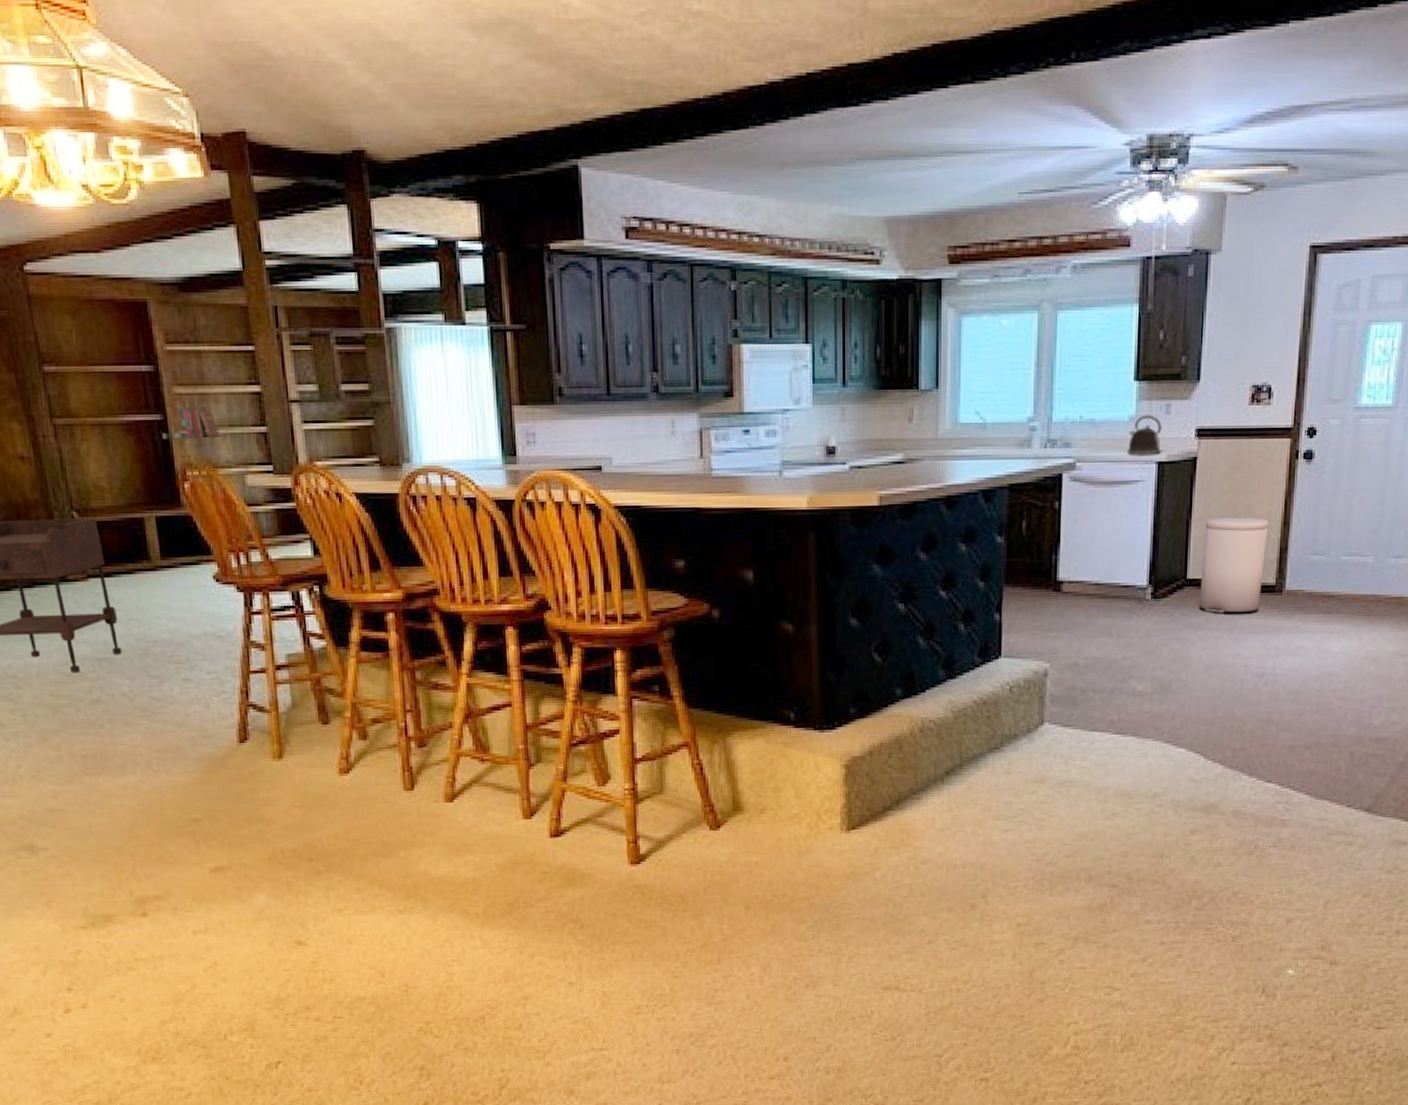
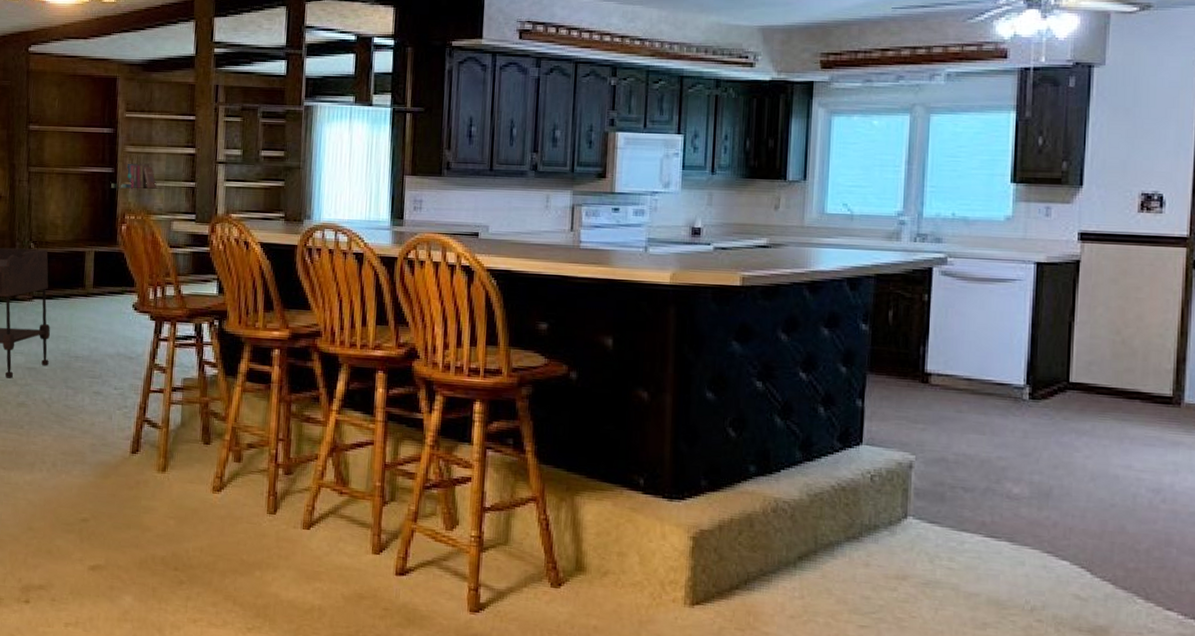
kettle: present [1128,415,1162,458] -> none [1003,216,1041,257]
pedal bin: present [1198,517,1269,615] -> none [1083,322,1163,425]

